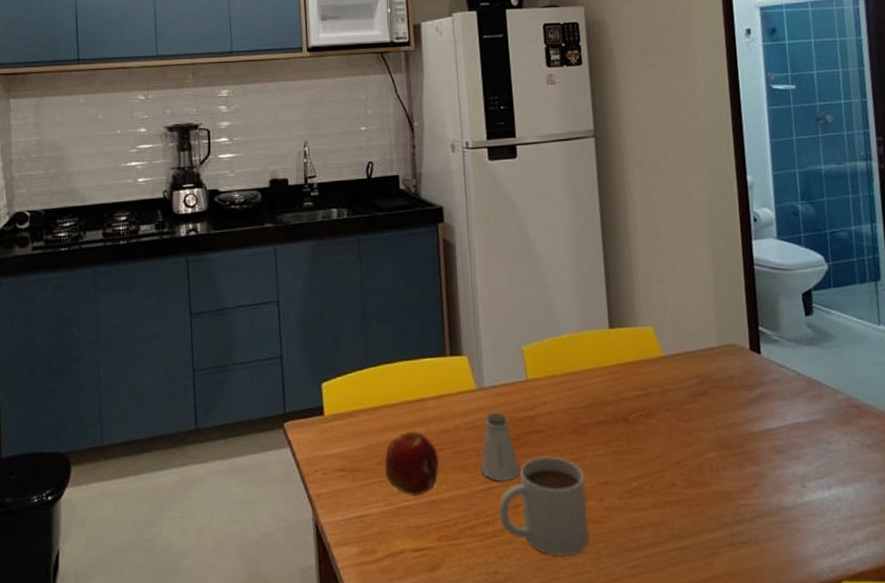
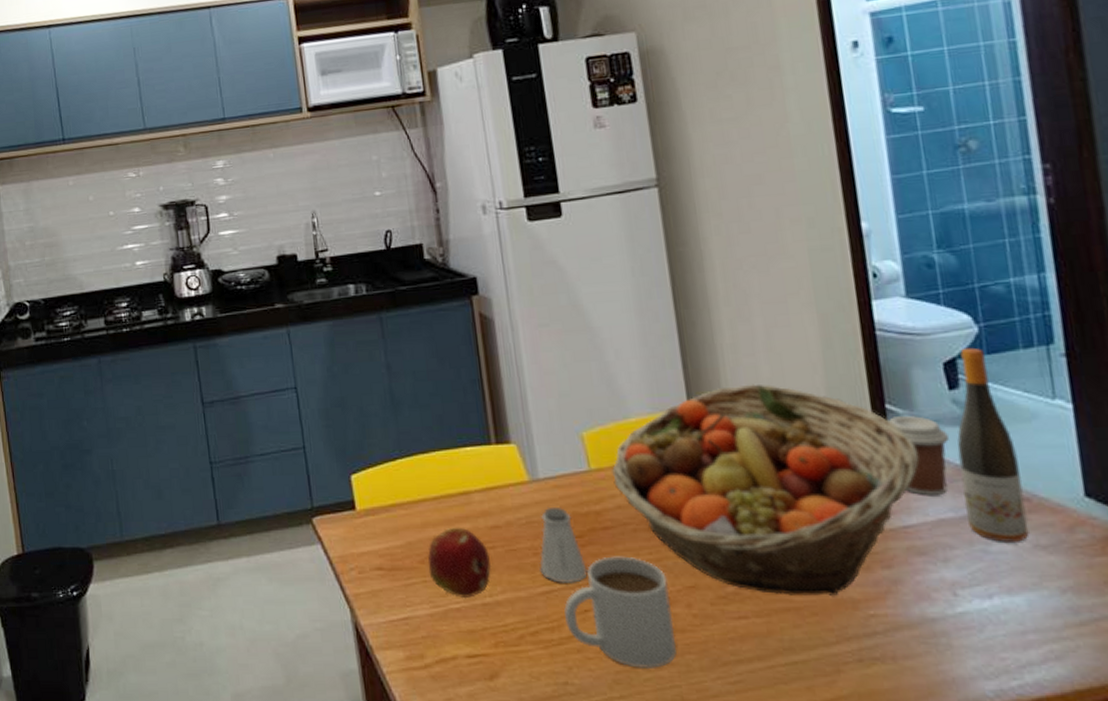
fruit basket: none [544,307,782,490] -> present [610,384,919,597]
coffee cup: none [759,337,804,404] -> present [887,416,949,496]
wine bottle: none [809,281,859,442] -> present [957,347,1029,542]

